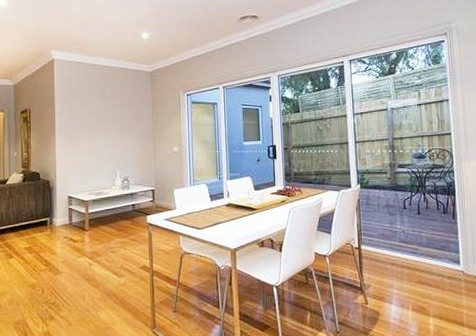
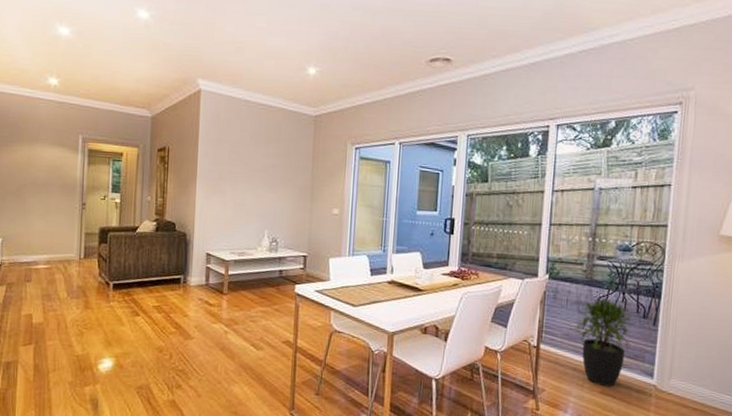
potted plant: none [388,199,437,277] -> present [575,297,632,387]

